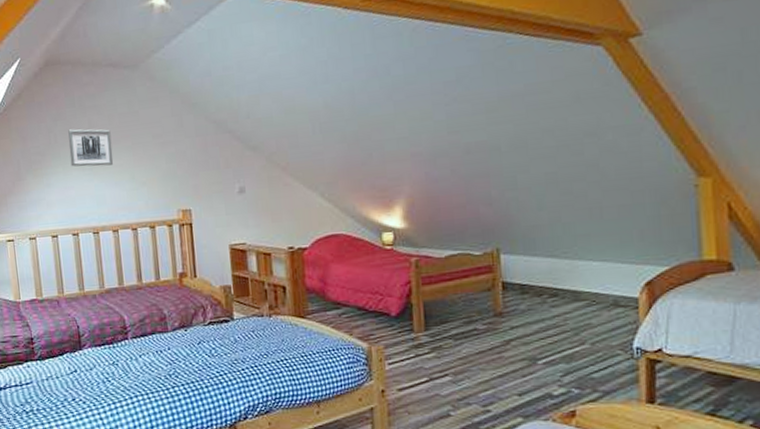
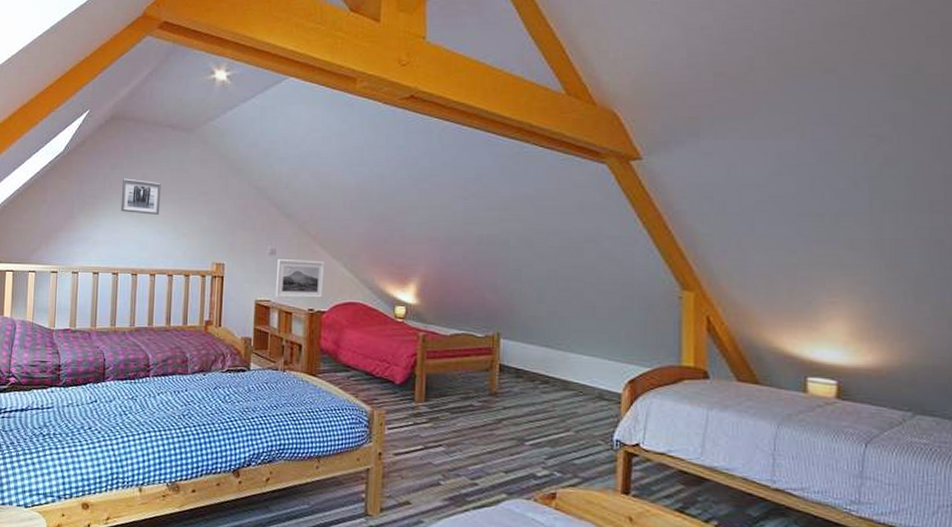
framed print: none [248,194,302,240] -> present [275,259,325,299]

